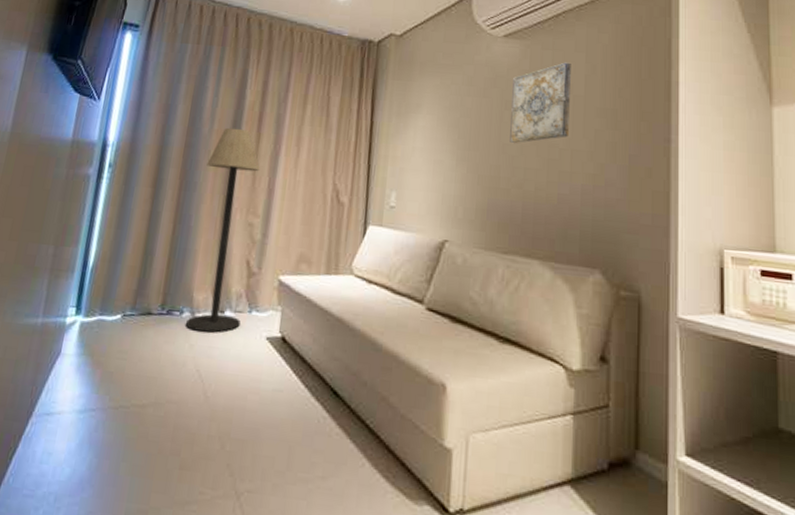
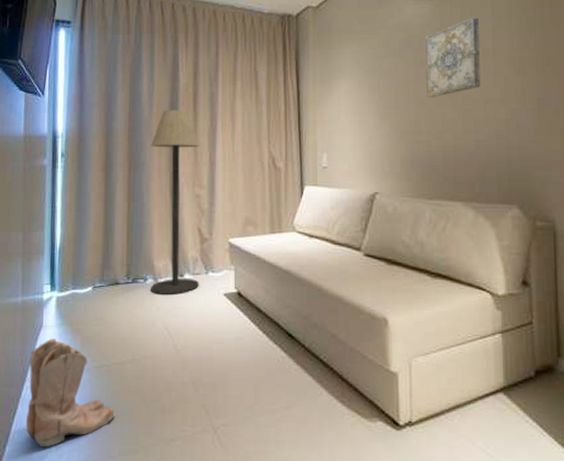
boots: none [23,369,128,498] -> present [26,338,116,448]

